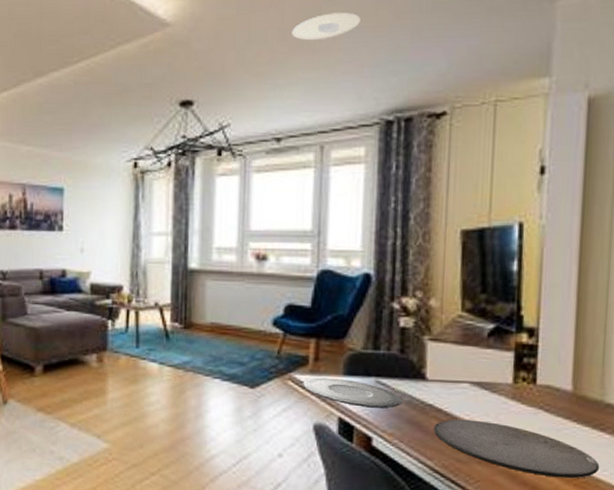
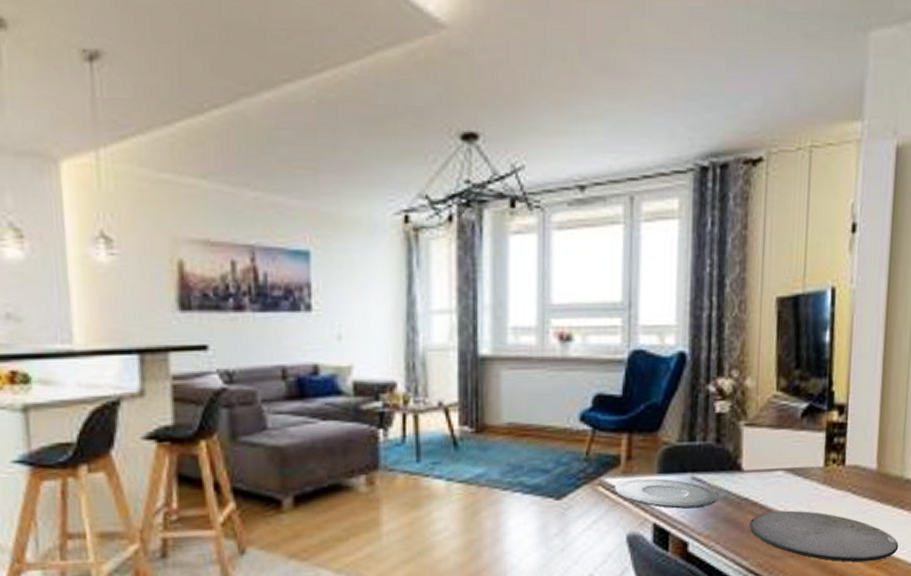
recessed light: present [291,12,360,41] -> none [595,26,672,61]

